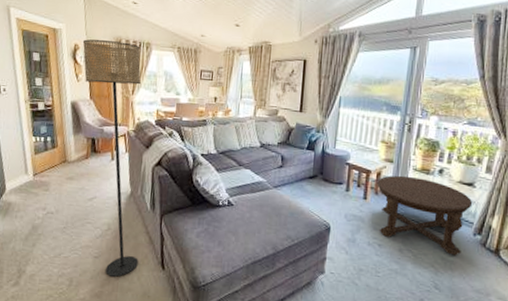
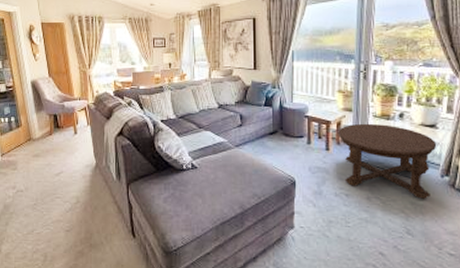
floor lamp: present [82,39,141,277] -> none [37,18,109,249]

